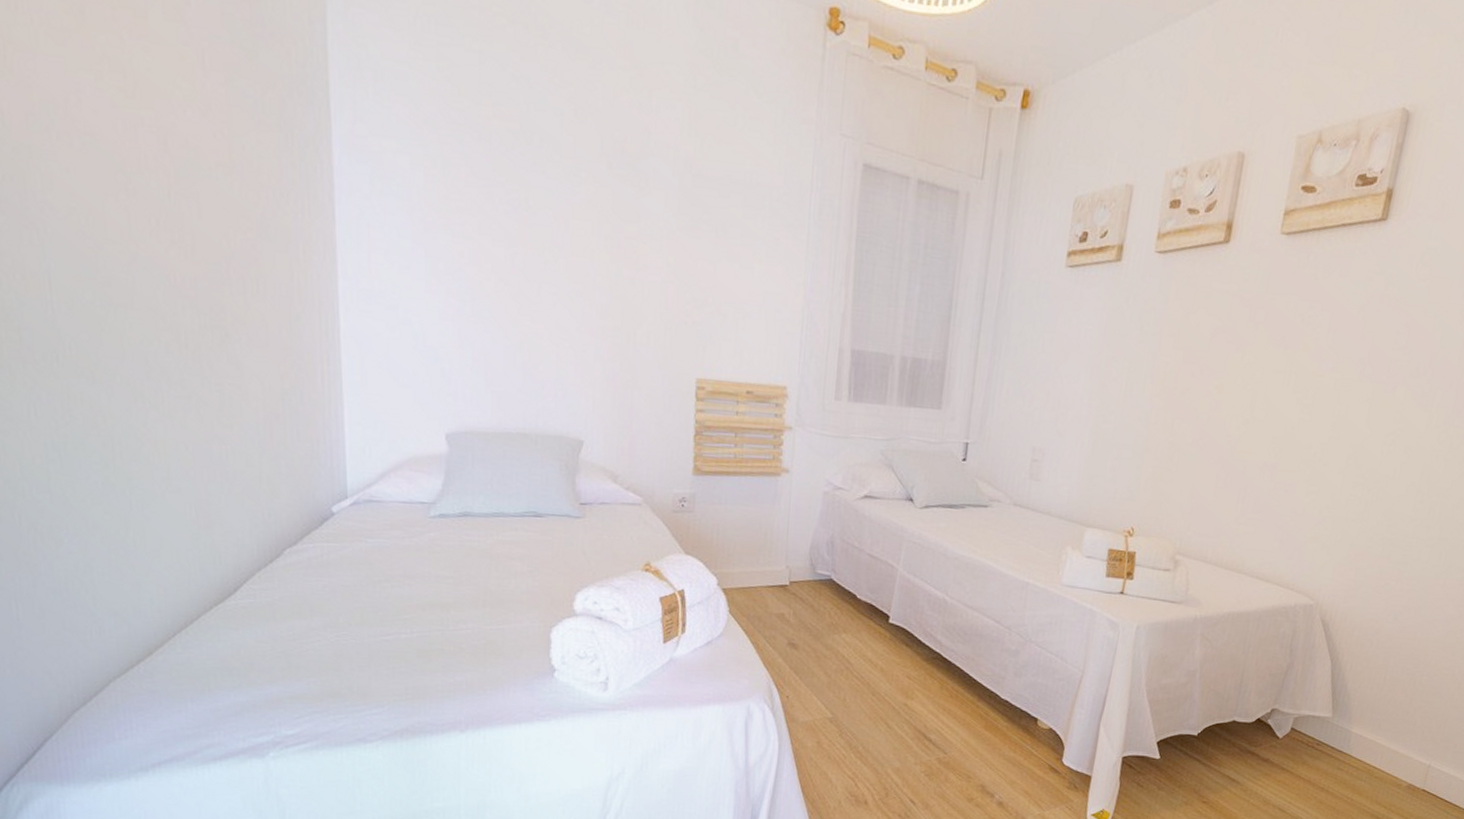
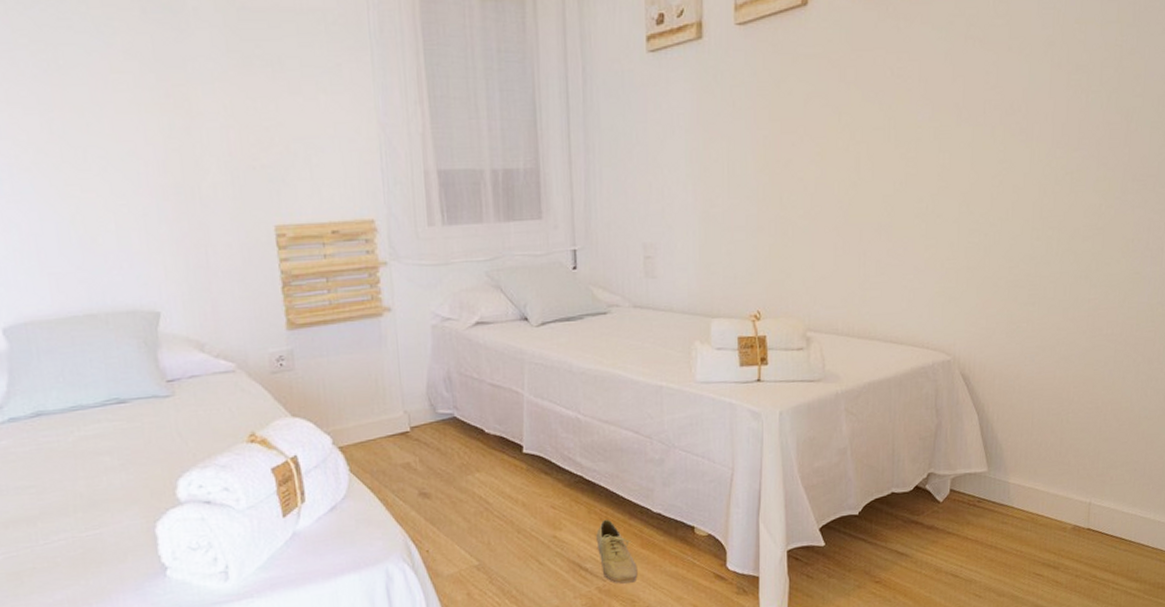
shoe: none [944,697,978,760] -> present [596,519,638,584]

